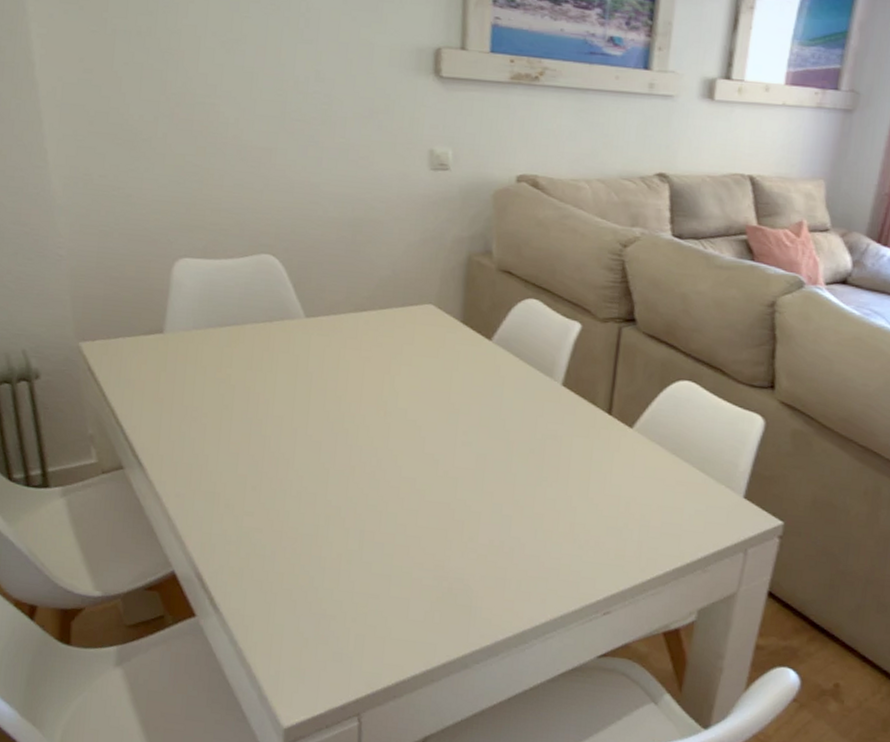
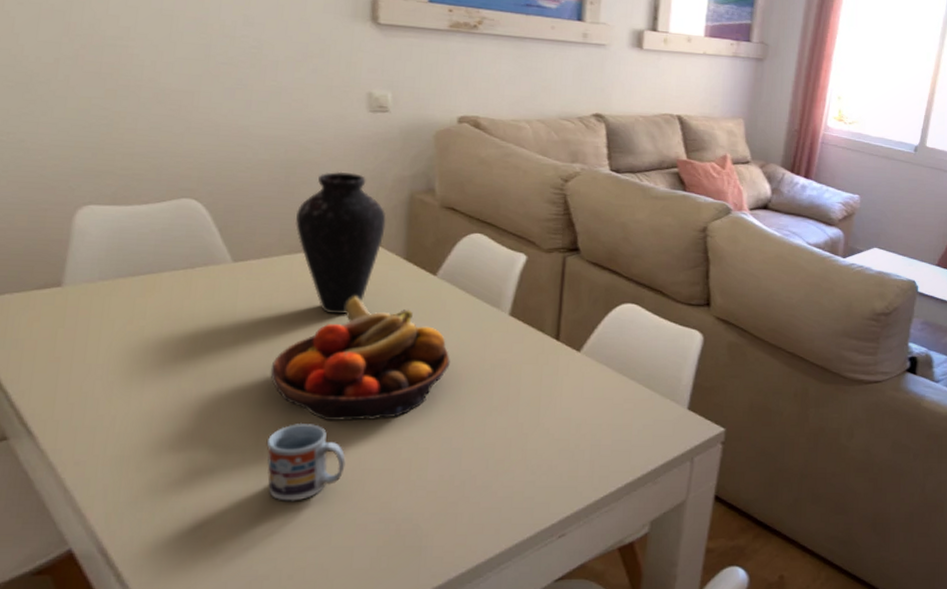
cup: none [334,476,404,550] -> present [266,422,346,501]
fruit bowl: none [337,356,503,480] -> present [270,295,450,421]
vase: none [361,230,445,374] -> present [296,171,386,314]

